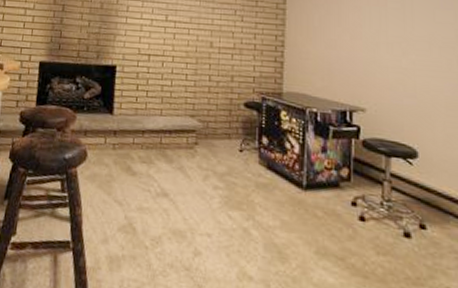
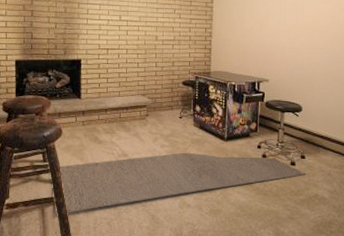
rug: none [69,199,430,267] -> present [54,153,306,215]

